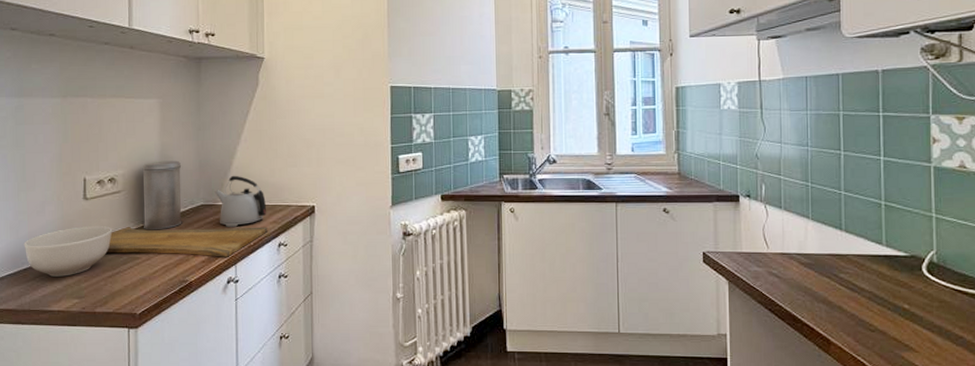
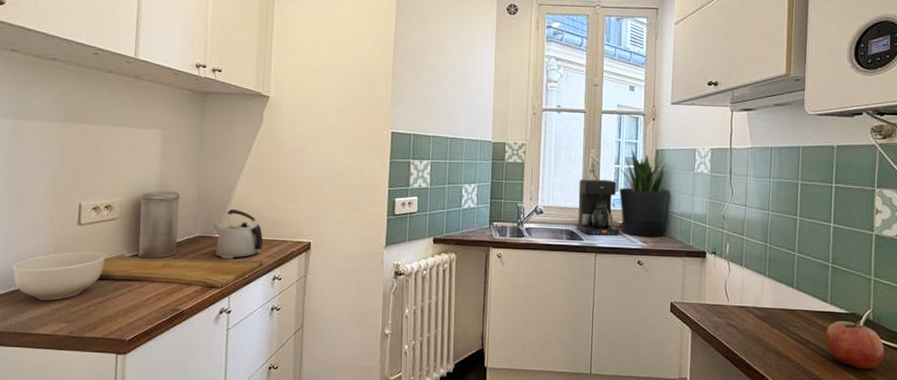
coffee maker: none [593,123,642,184] -> present [577,179,620,236]
planter: none [638,87,694,183] -> present [619,148,670,238]
fruit: none [883,264,954,318] -> present [825,320,885,370]

